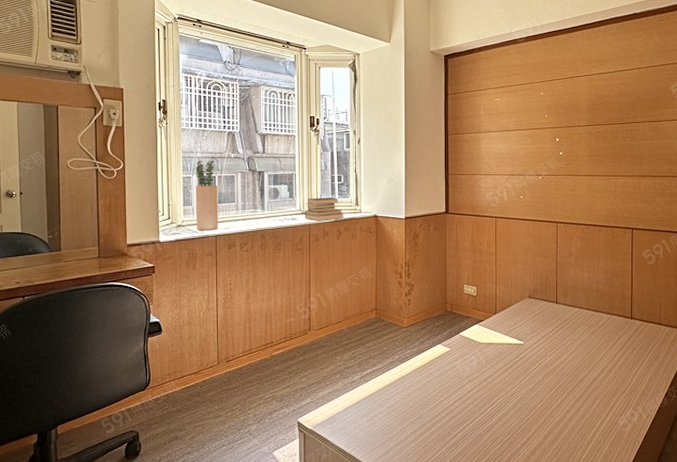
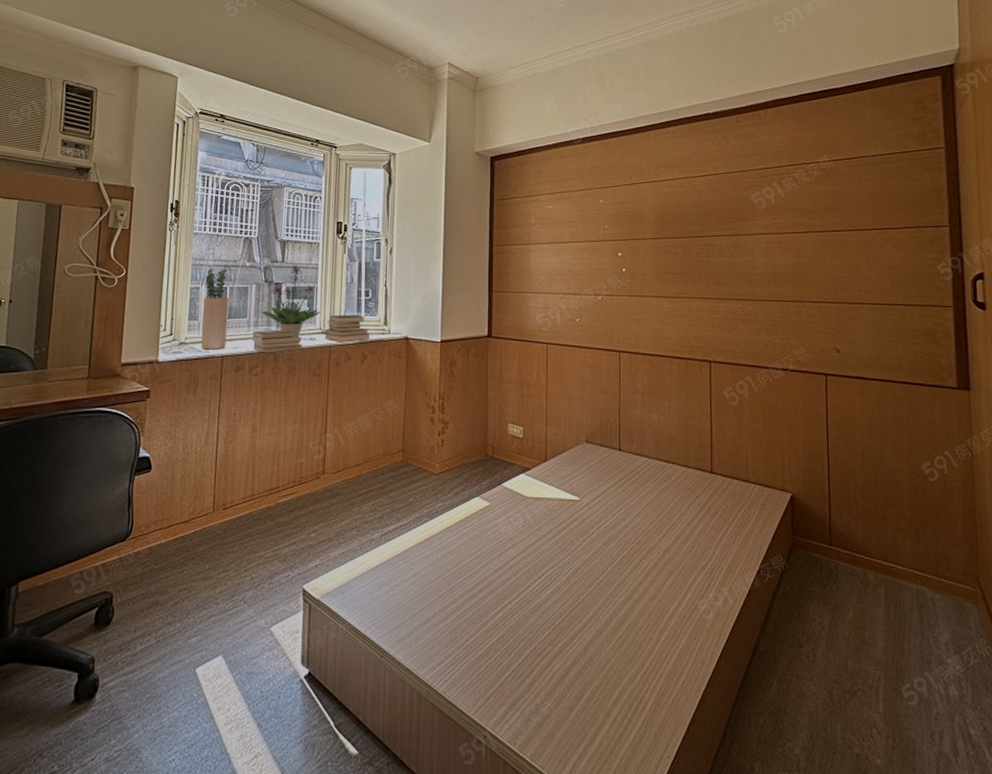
books: none [241,212,286,232] -> present [252,329,303,353]
potted plant: none [248,155,300,218] -> present [262,264,321,338]

